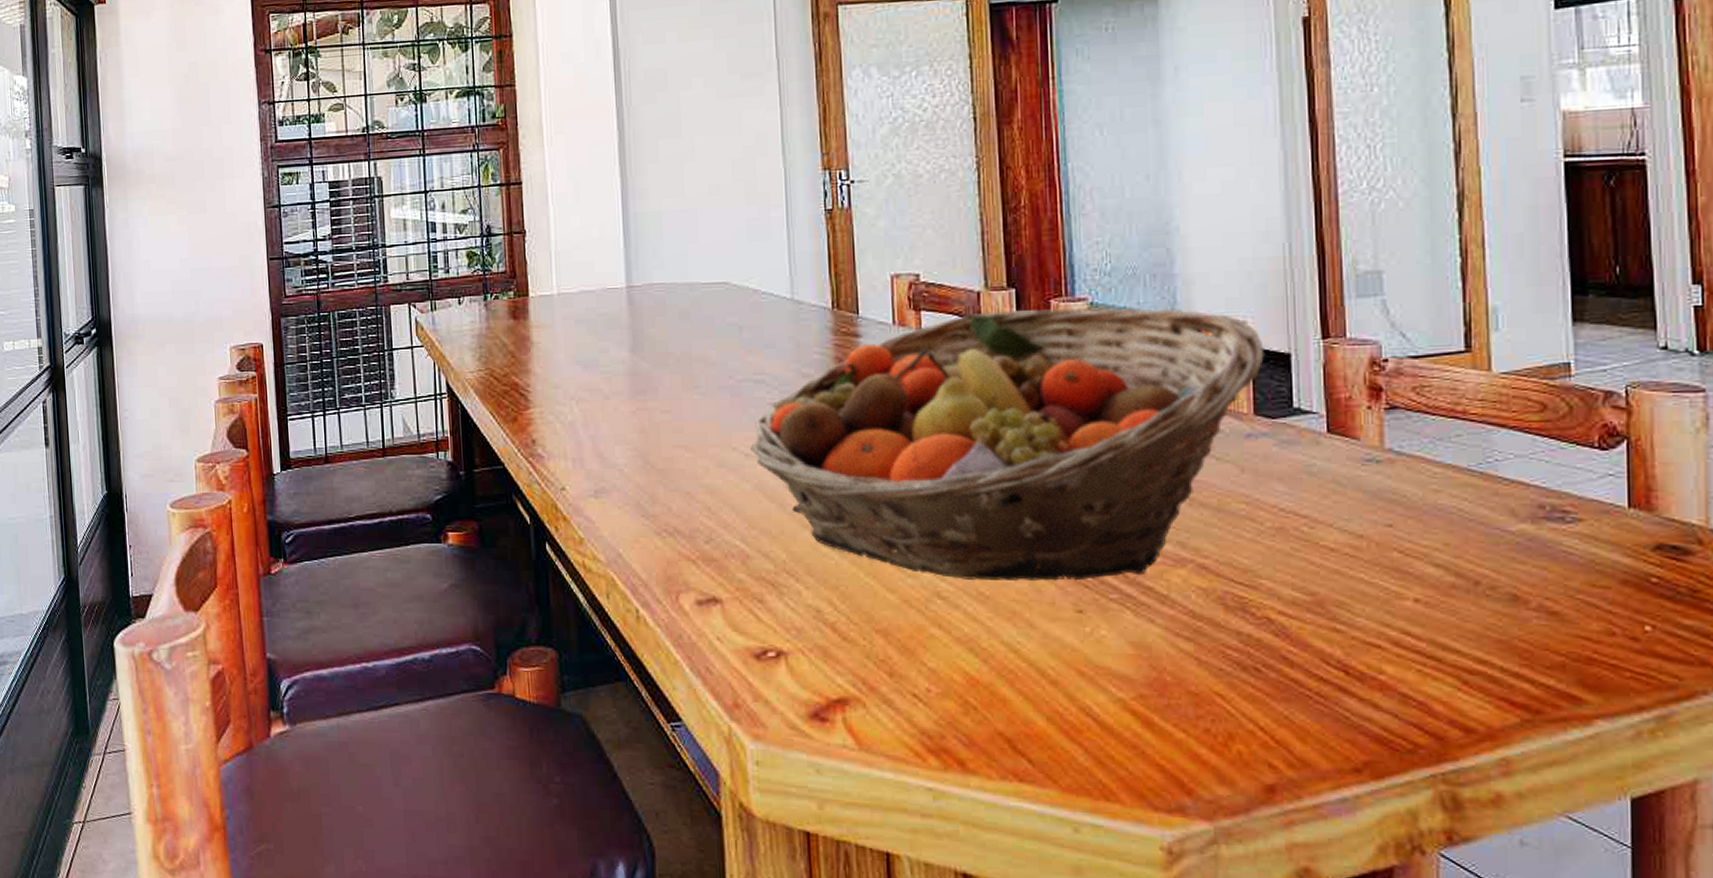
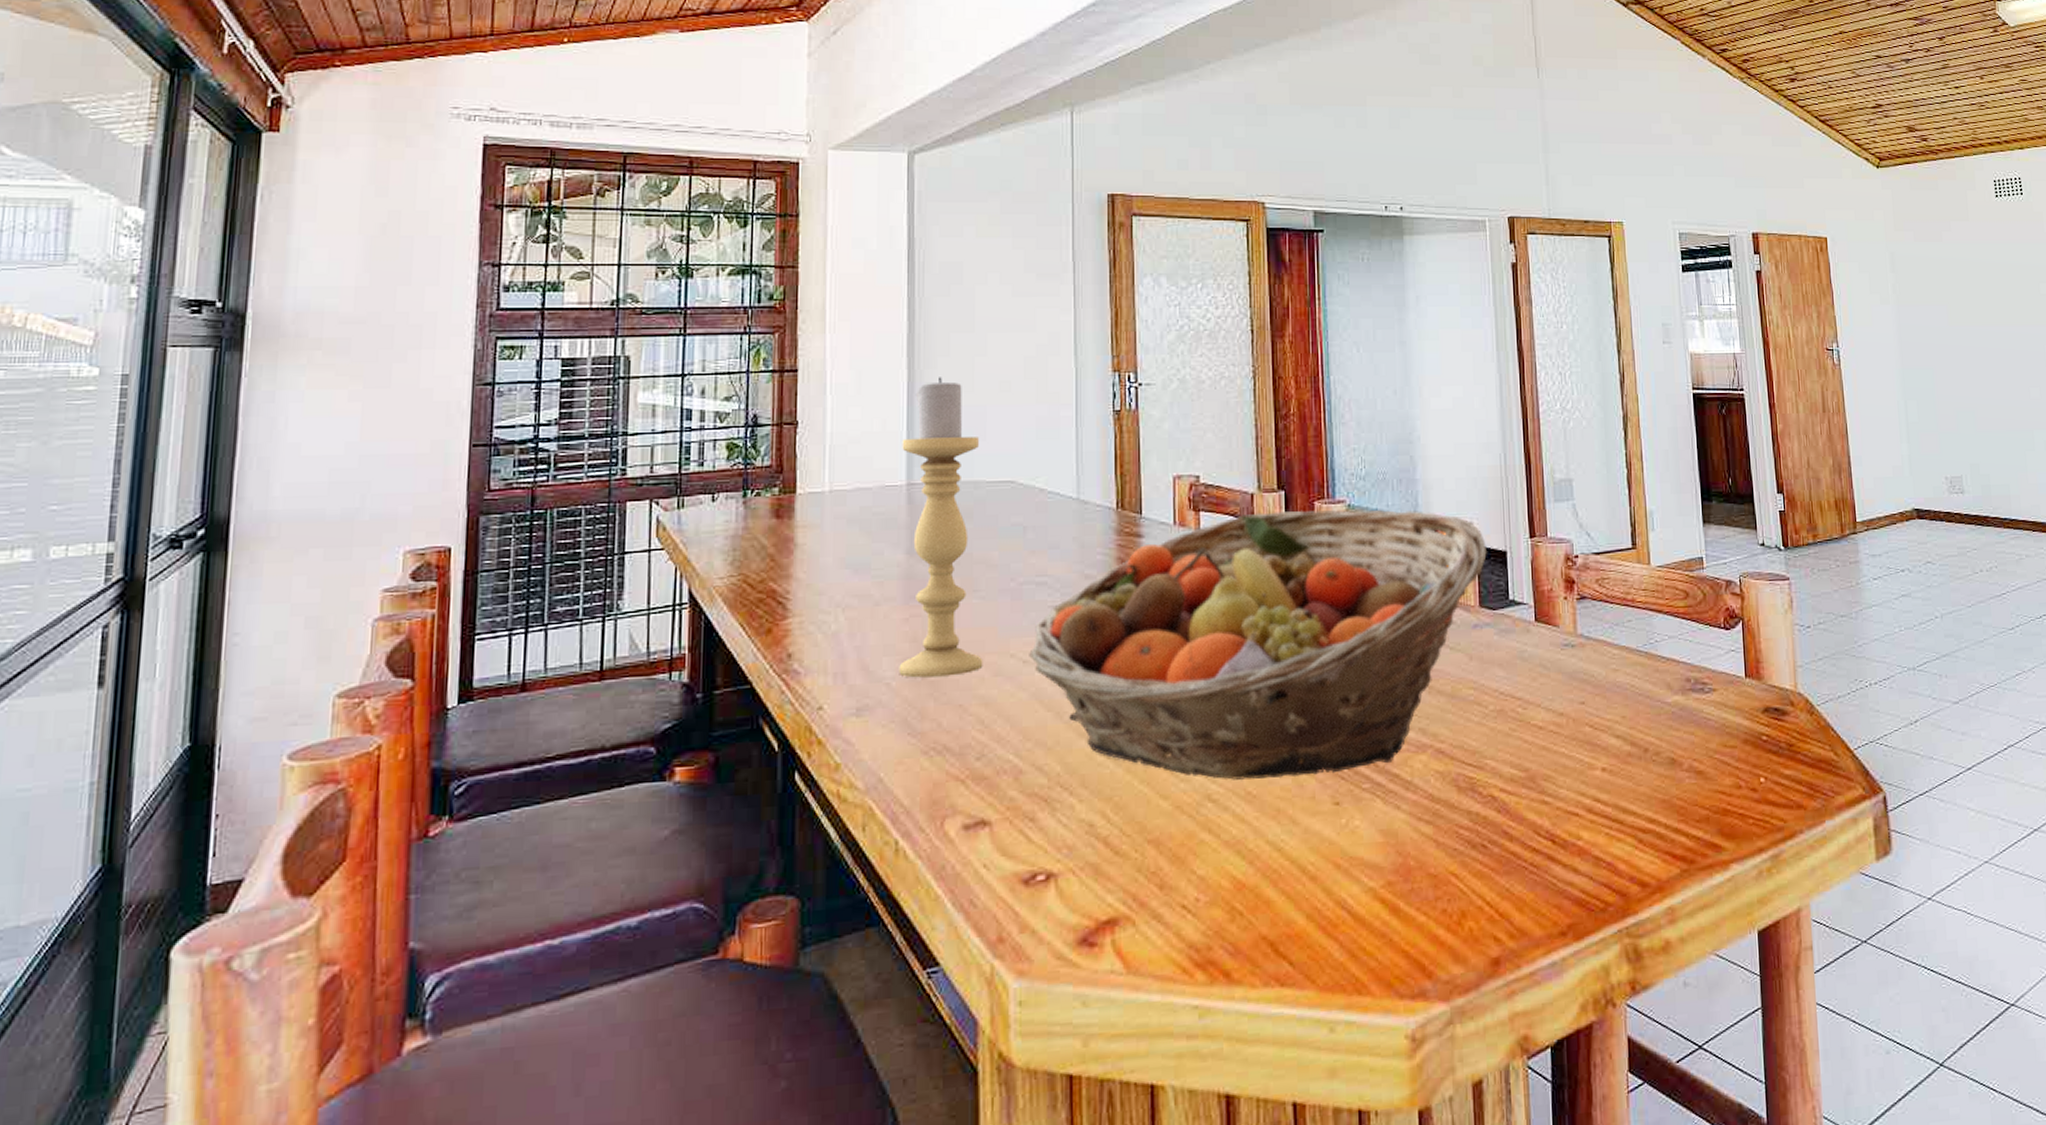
candle holder: none [619,183,707,466] -> present [899,377,983,678]

